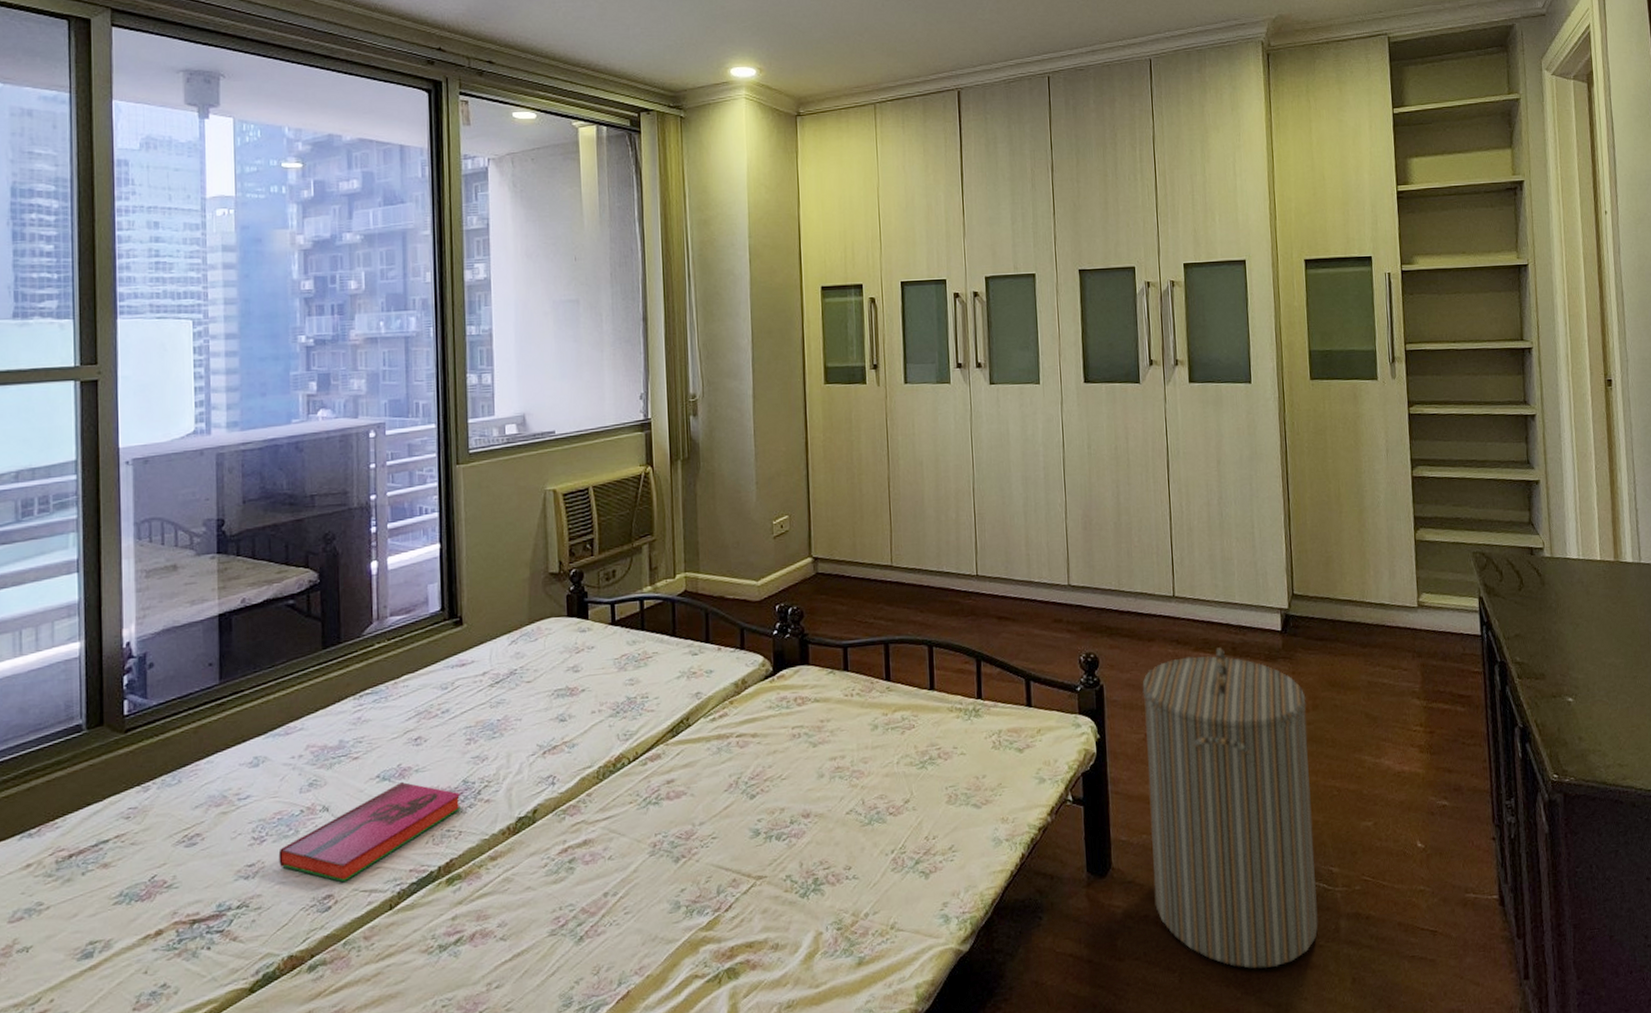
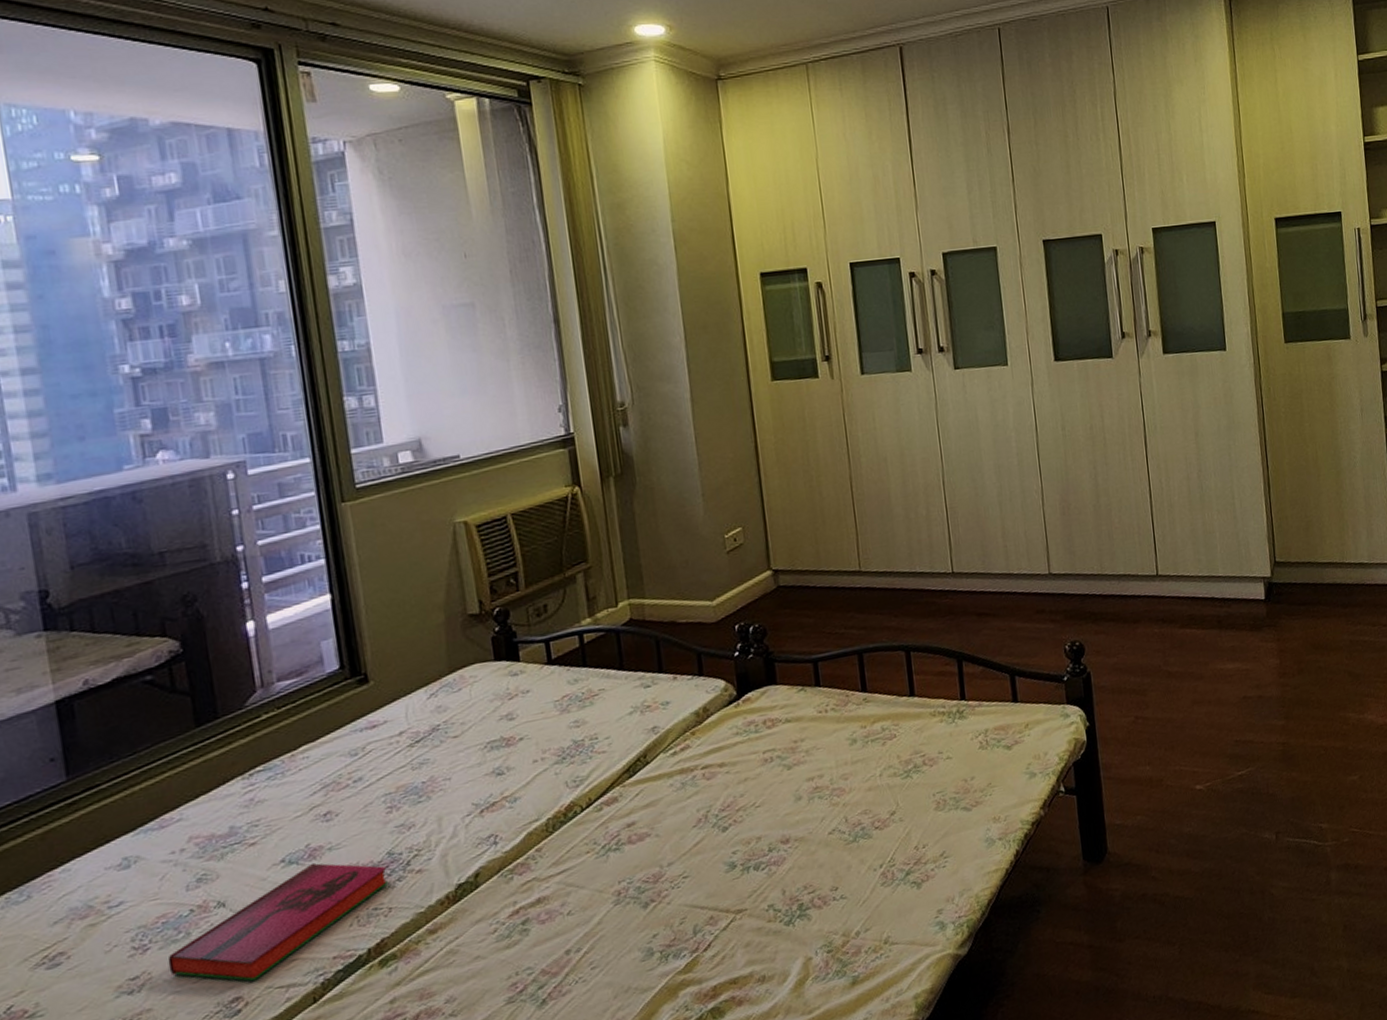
laundry hamper: present [1142,647,1318,969] -> none [1129,622,1310,931]

